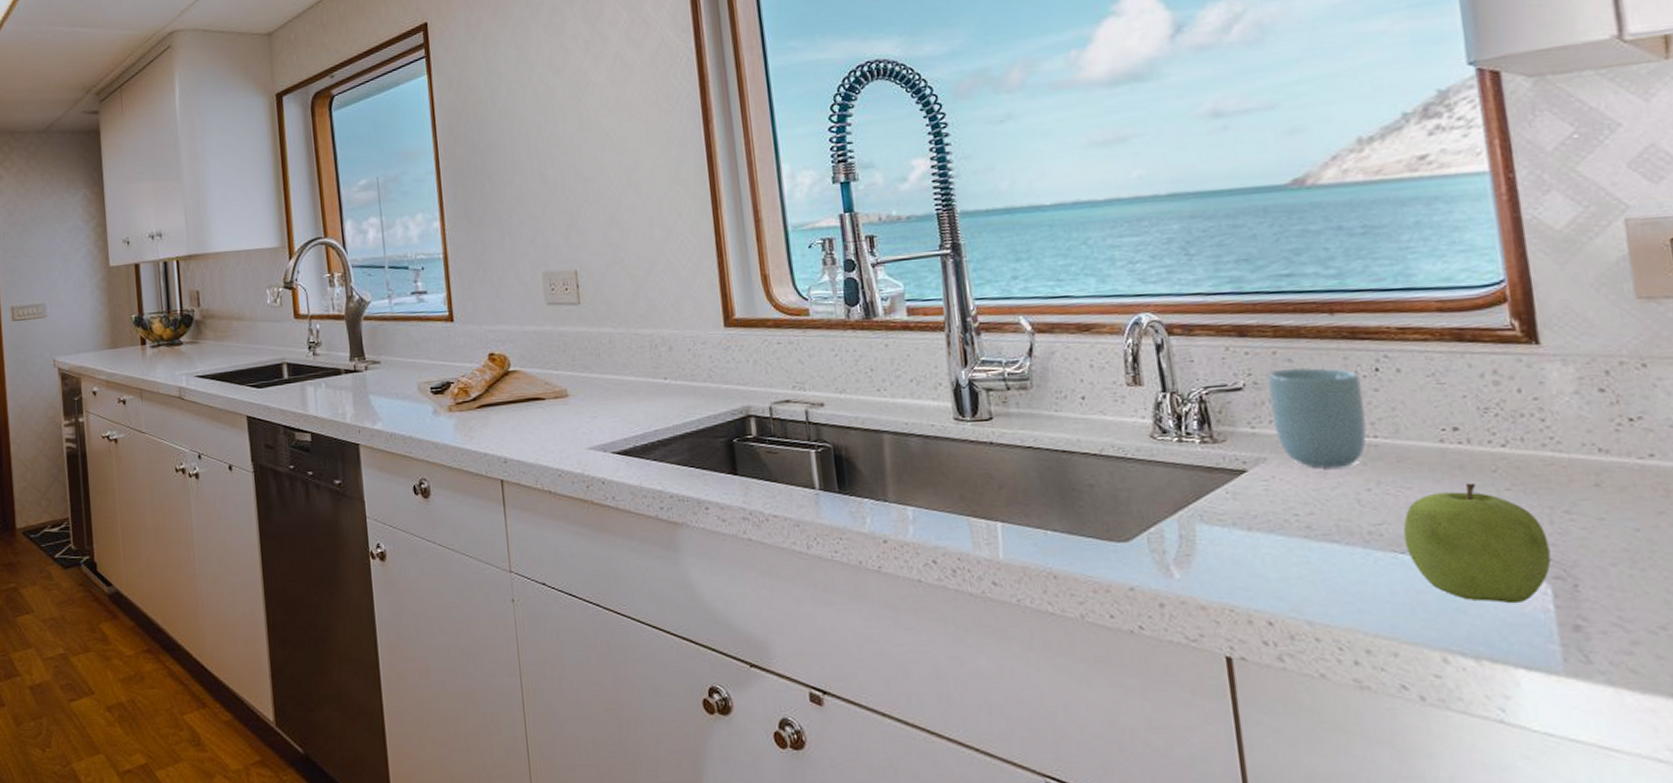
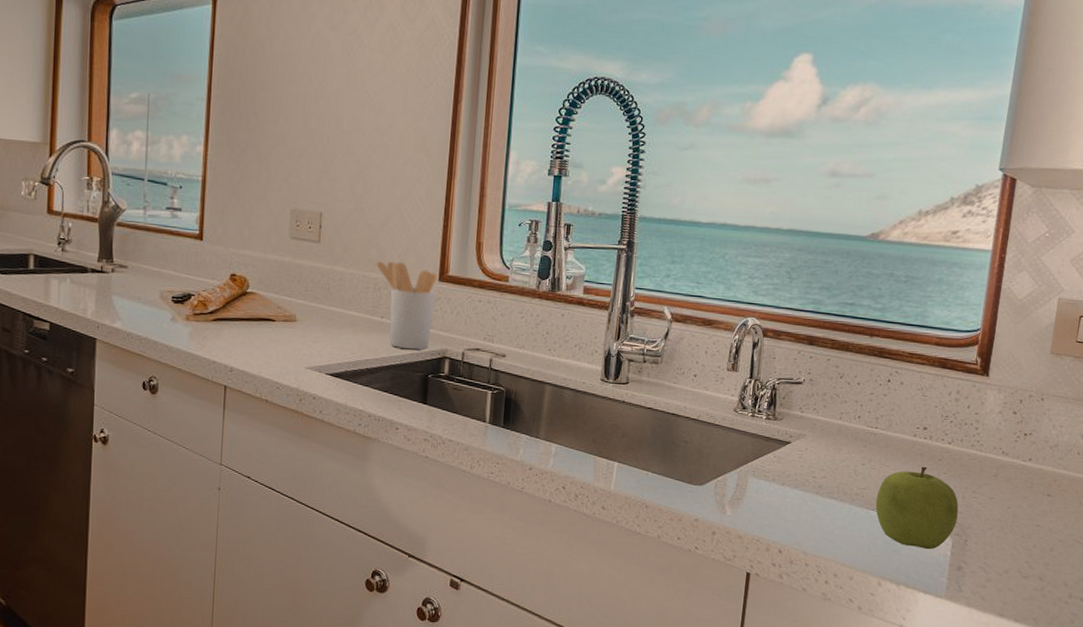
utensil holder: none [648,311,727,412] -> present [376,261,437,350]
cup: present [1267,368,1367,468] -> none [815,373,878,447]

